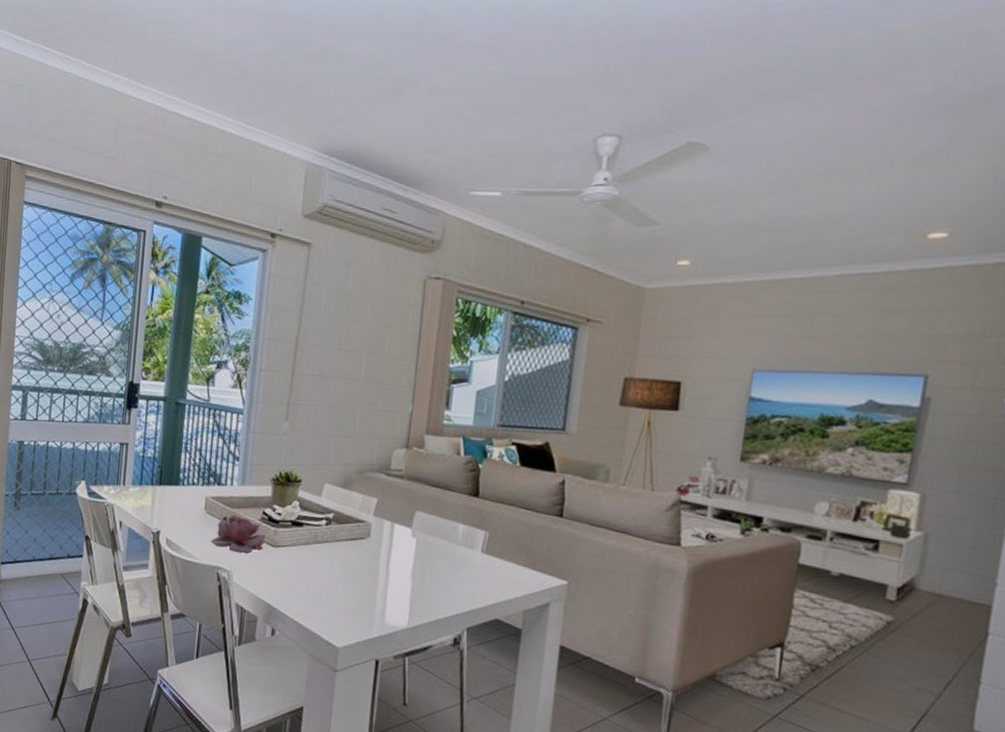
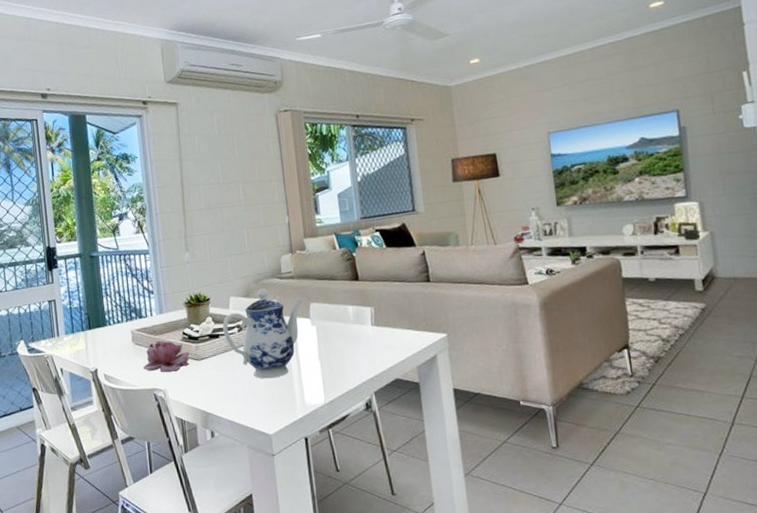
teapot: none [309,482,409,586] -> present [222,288,304,379]

